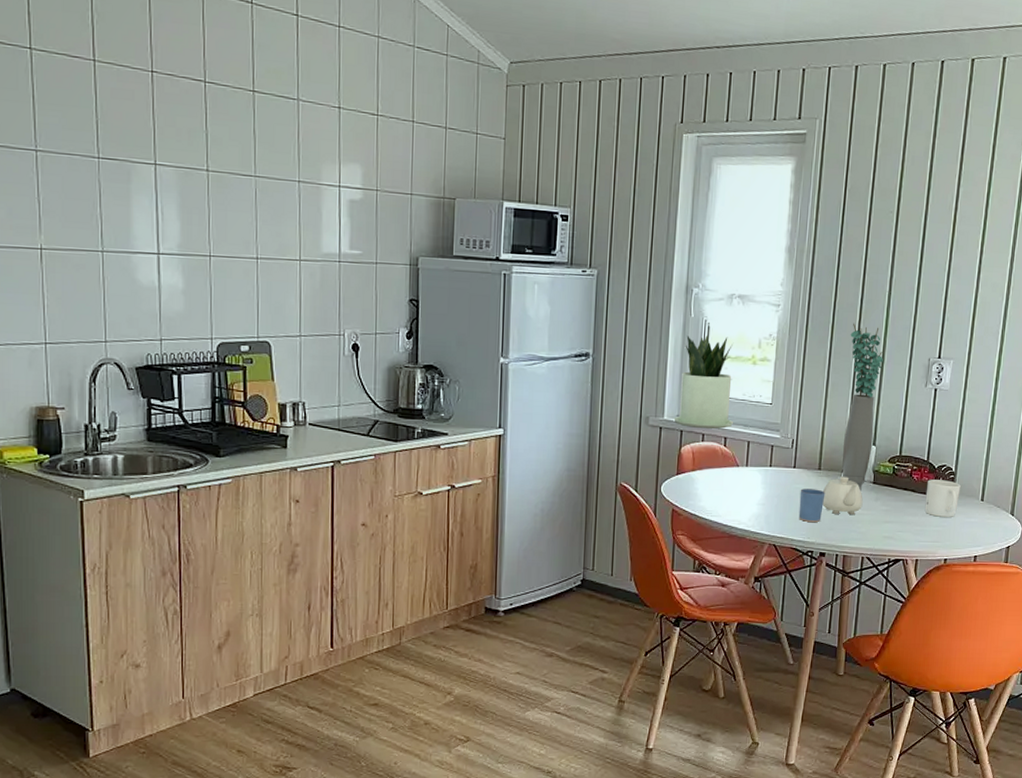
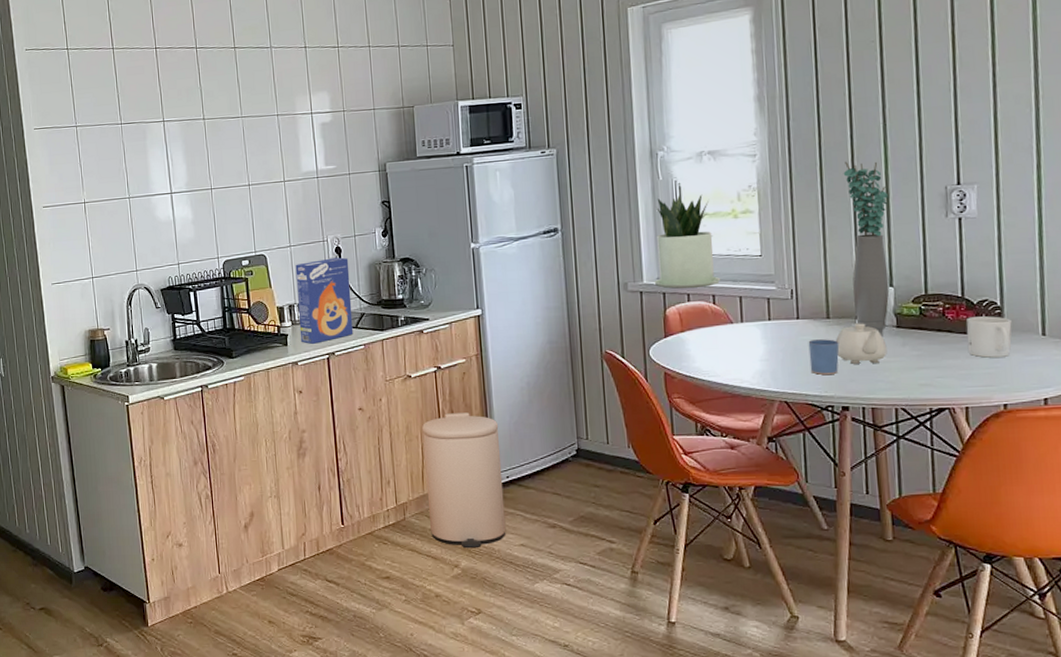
cereal box: none [302,355,366,449] -> present [295,257,354,344]
pedal bin: none [426,535,508,676] -> present [422,412,506,549]

